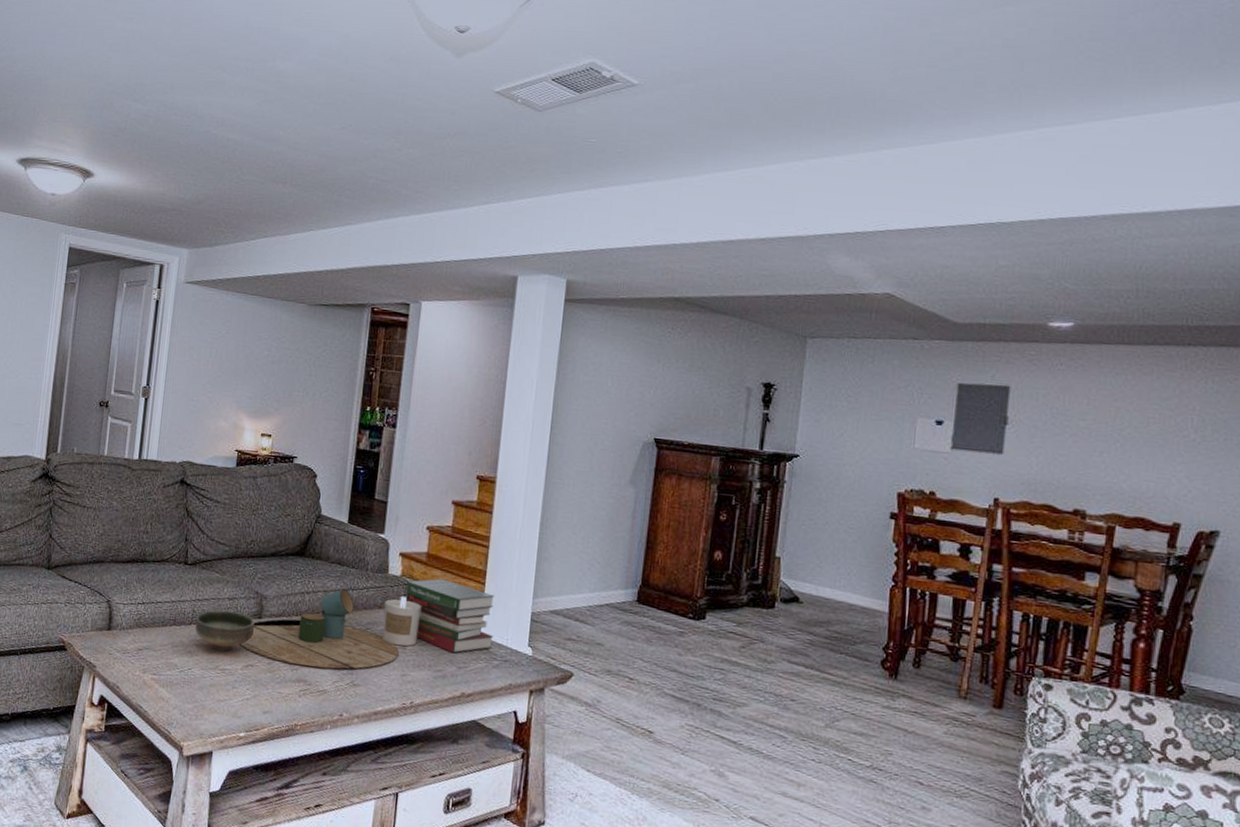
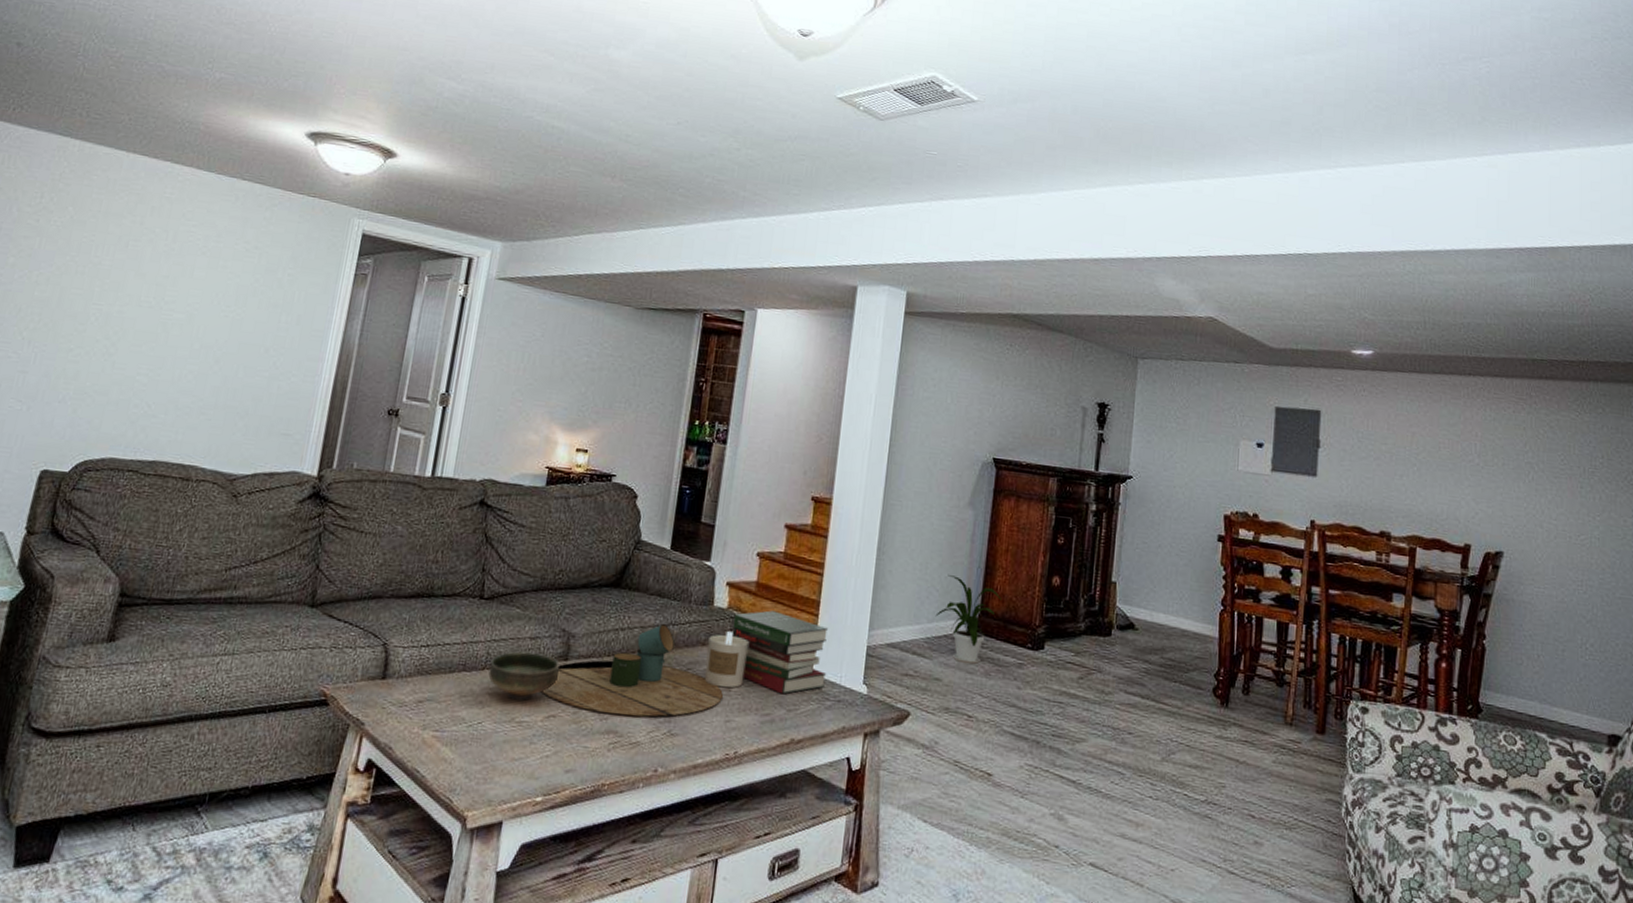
house plant: none [597,547,663,632] -> present [935,574,1002,665]

